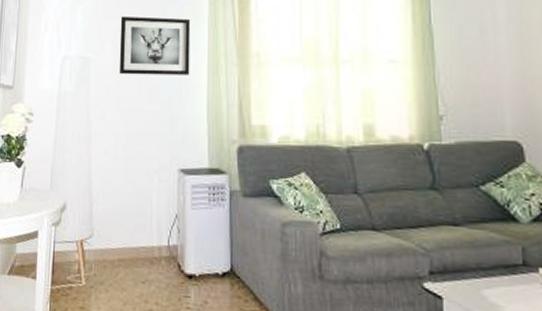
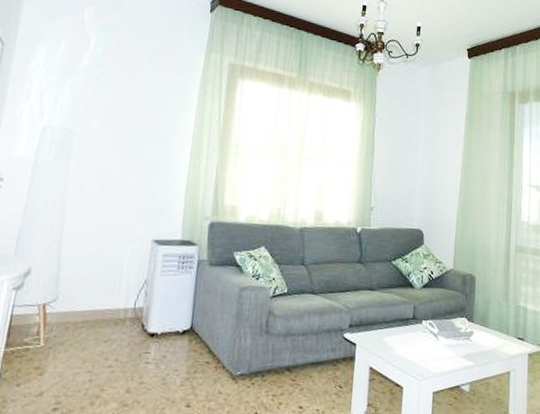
wall art: present [118,16,191,75] -> none [103,95,180,157]

